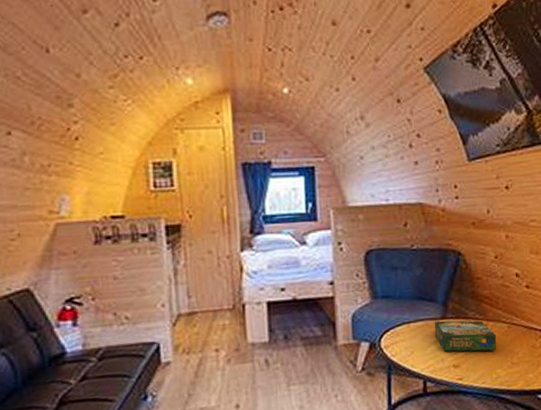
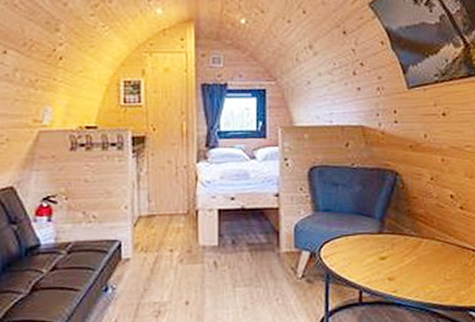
board game: present [434,320,497,352] -> none [371,235,431,267]

